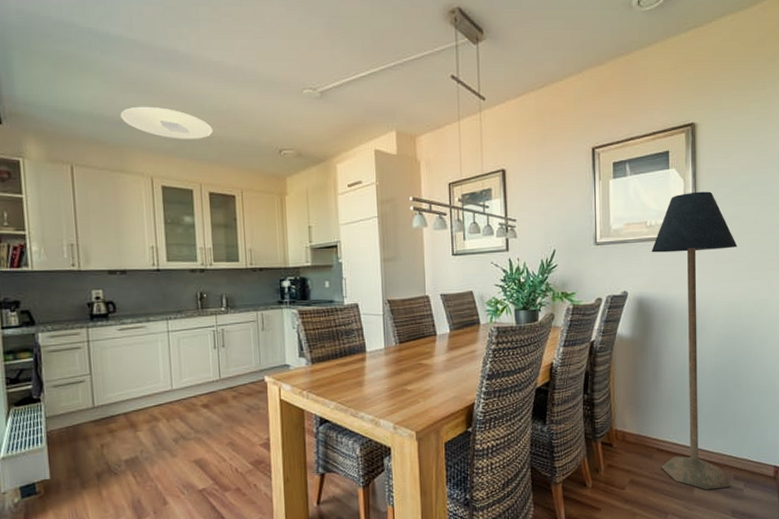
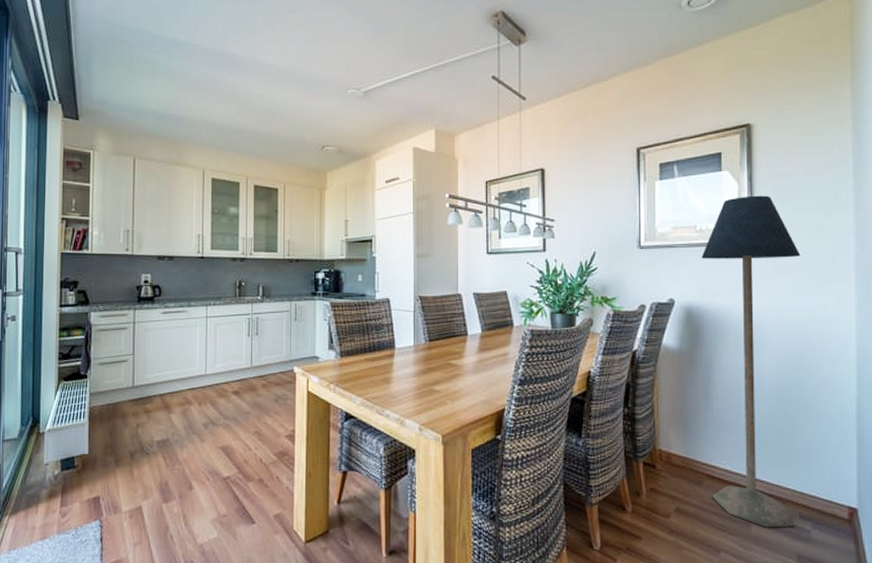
ceiling light: present [120,106,213,139] -> none [181,105,262,135]

